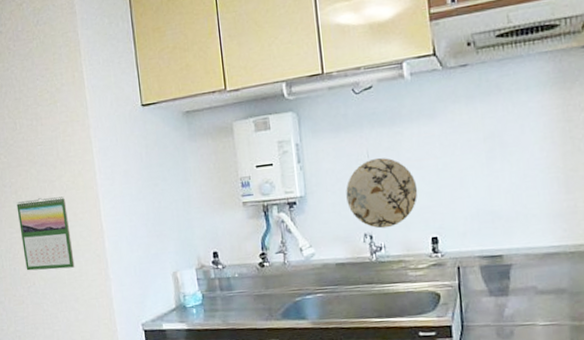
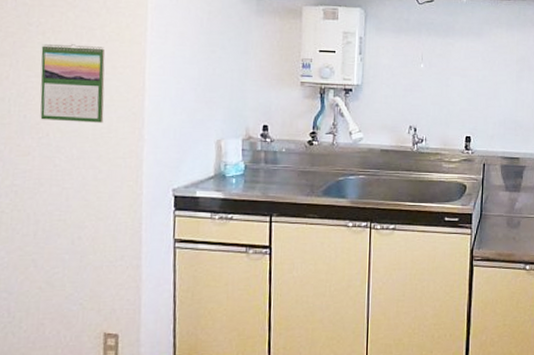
decorative plate: present [346,158,418,229] -> none [398,62,460,124]

